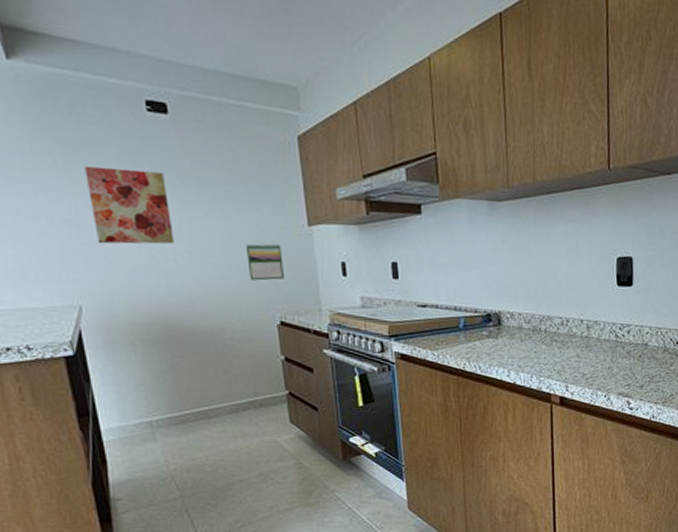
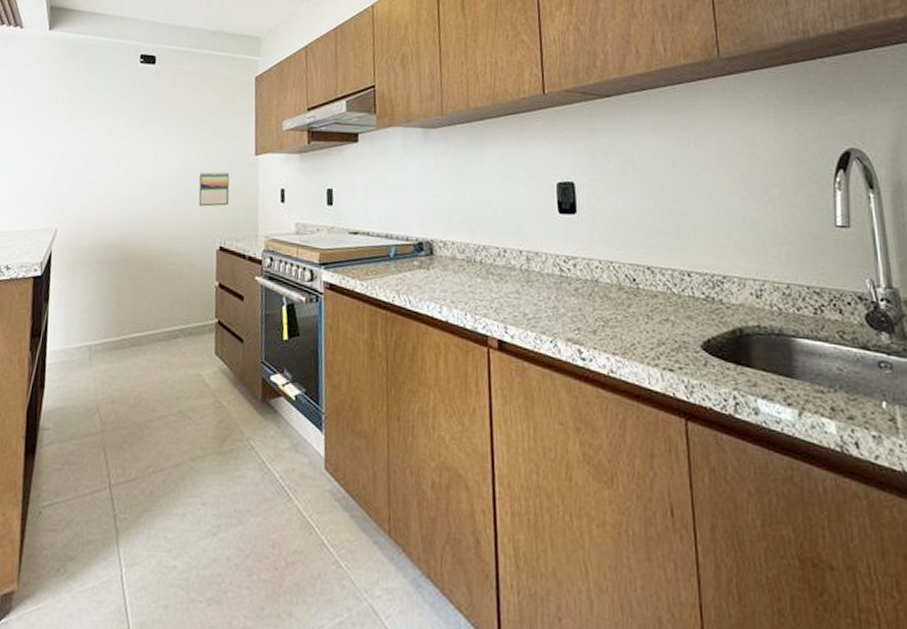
wall art: present [84,166,174,244] -> none [81,108,144,174]

